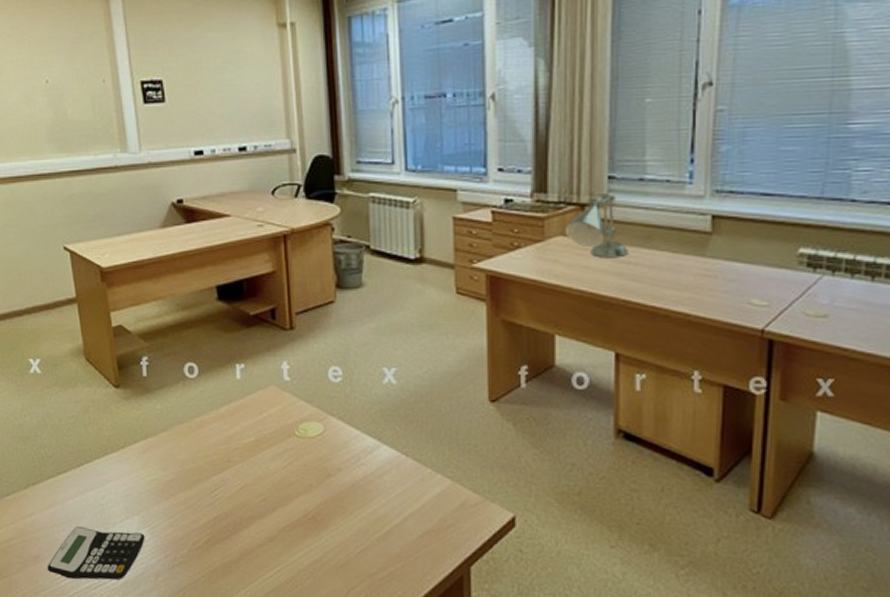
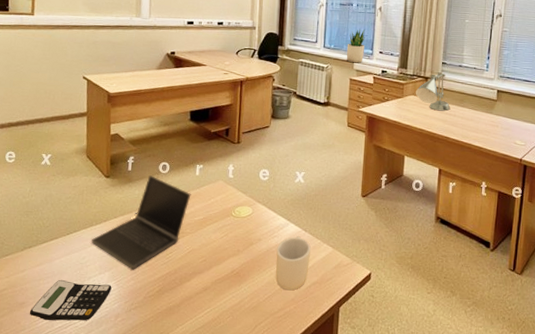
laptop computer: none [109,382,234,513] -> present [91,175,191,270]
mug: none [366,463,418,542] -> present [275,236,311,291]
planter: none [443,133,473,192] -> present [346,28,366,63]

